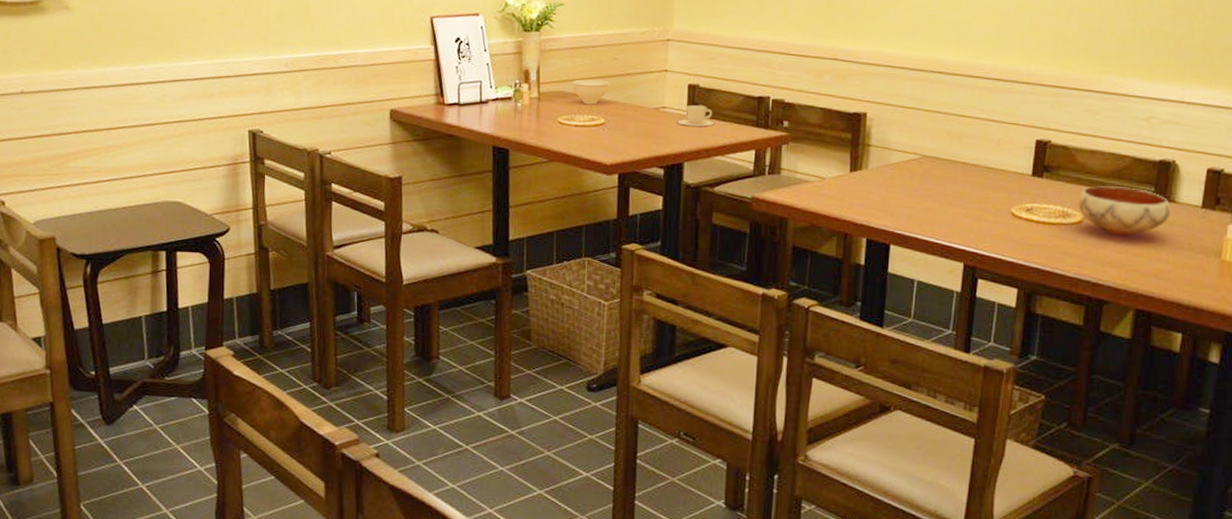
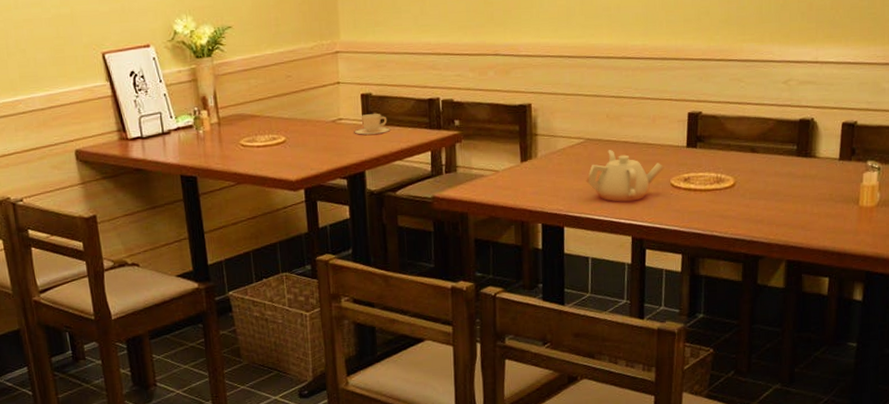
bowl: present [572,79,610,105] -> none [250,98,286,125]
teapot: none [918,169,1006,226] -> present [585,150,664,202]
bowl: present [1078,185,1171,236] -> none [730,148,812,195]

